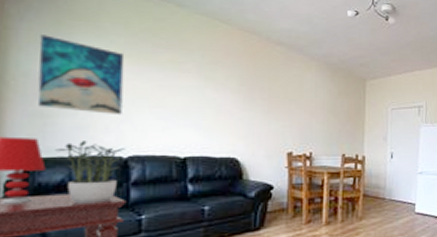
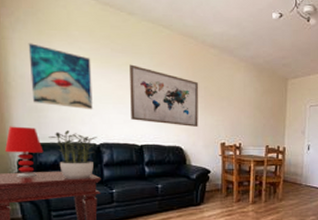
wall art: none [173,61,262,134] -> present [130,64,199,127]

